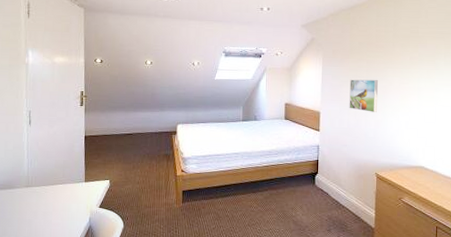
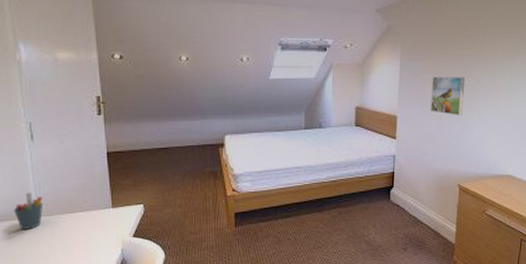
pen holder: none [10,166,33,197] -> present [14,192,44,229]

